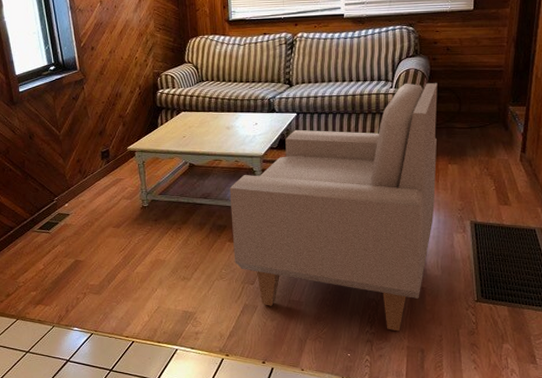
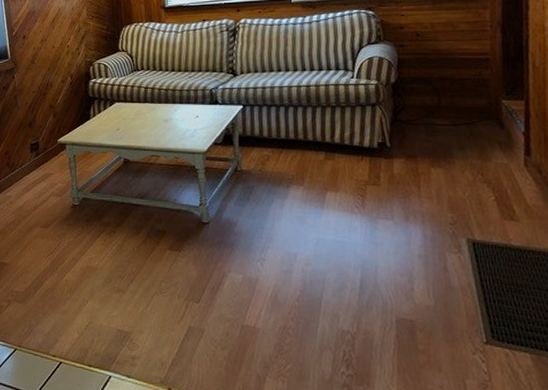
armchair: present [229,83,438,332] -> none [169,72,418,376]

